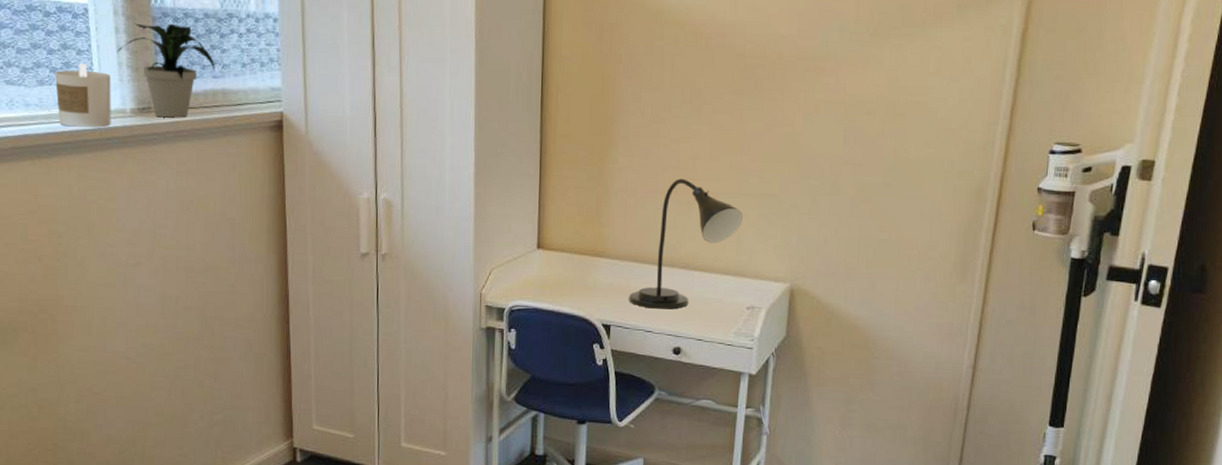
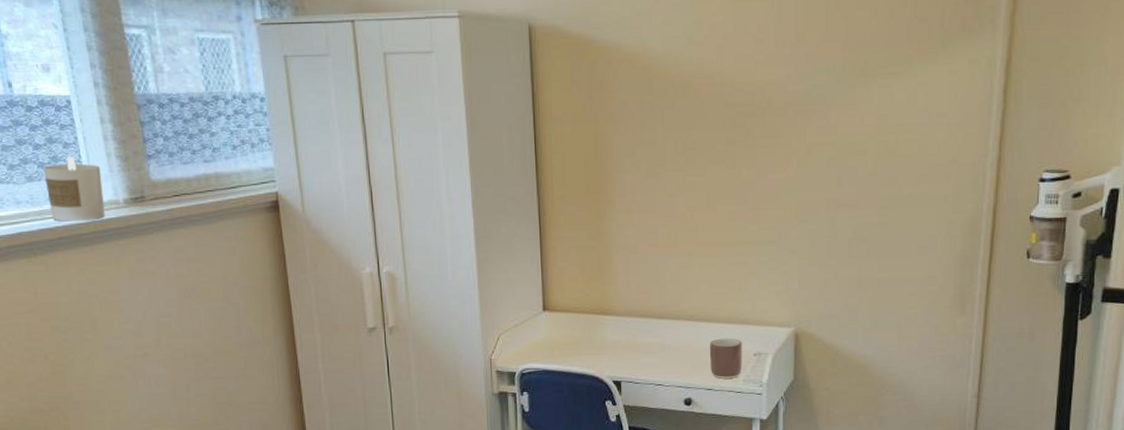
potted plant: present [116,23,215,118] -> none [104,110,206,206]
desk lamp: present [629,178,743,309] -> none [637,231,743,362]
mug: none [702,289,736,331] -> present [710,338,743,379]

